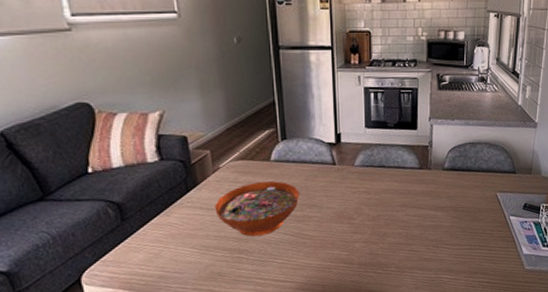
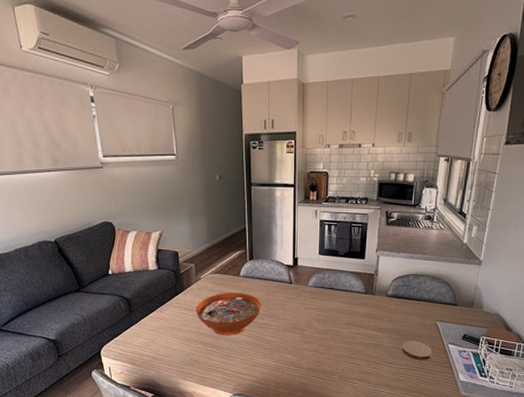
coaster: none [462,216,494,238] -> present [401,340,432,361]

